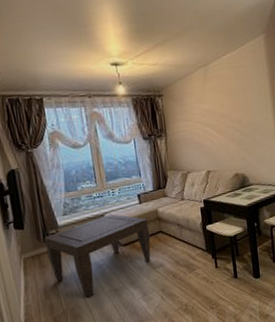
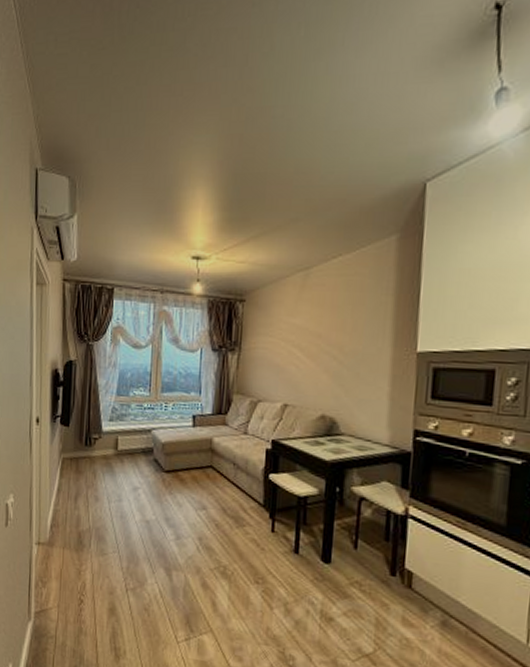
coffee table: present [44,214,151,298] -> none [85,432,199,521]

